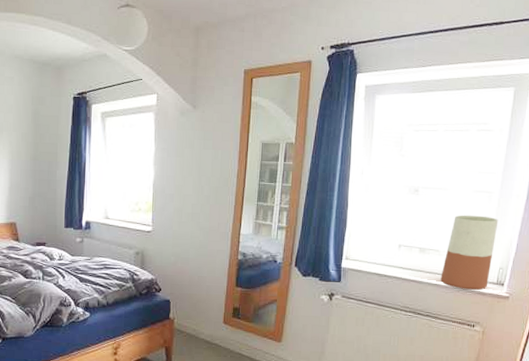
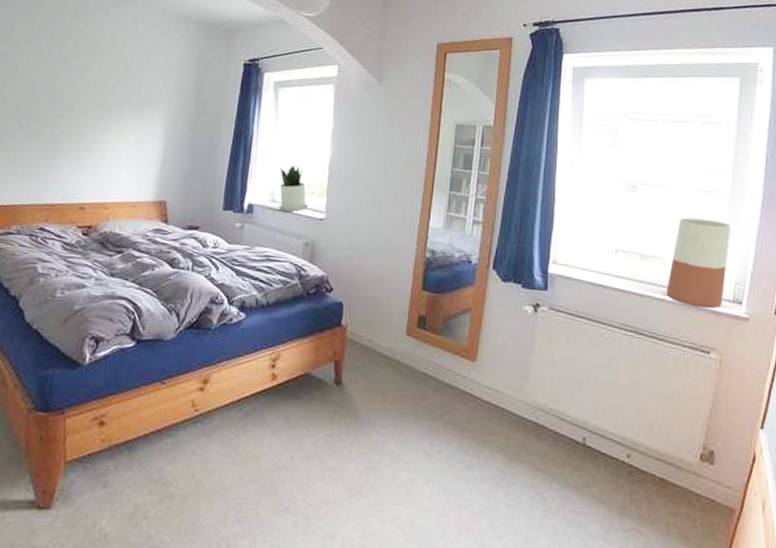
planter: none [111,186,137,227] -> present [279,165,308,212]

